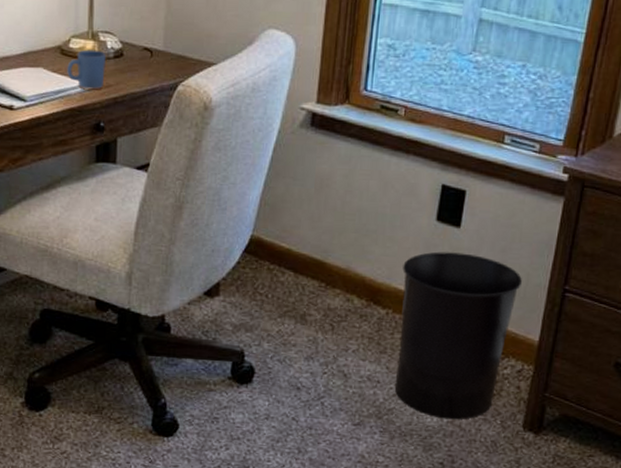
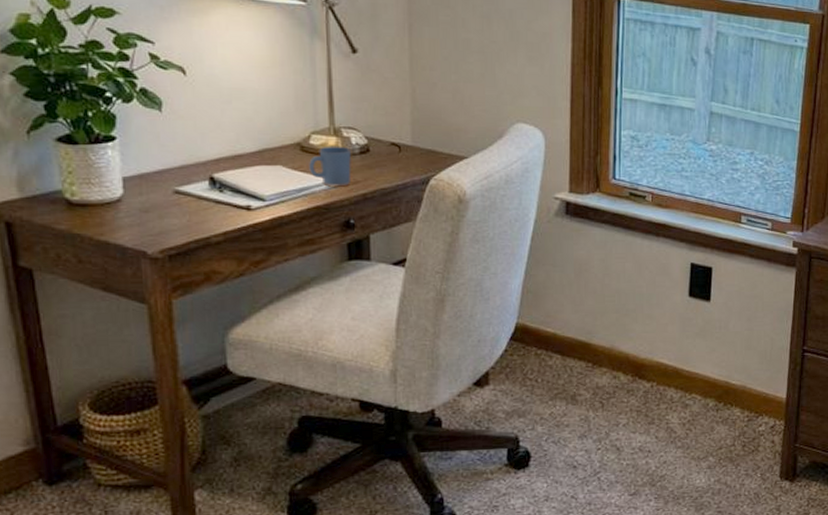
waste bin: present [394,251,523,419] -> none [662,324,768,478]

